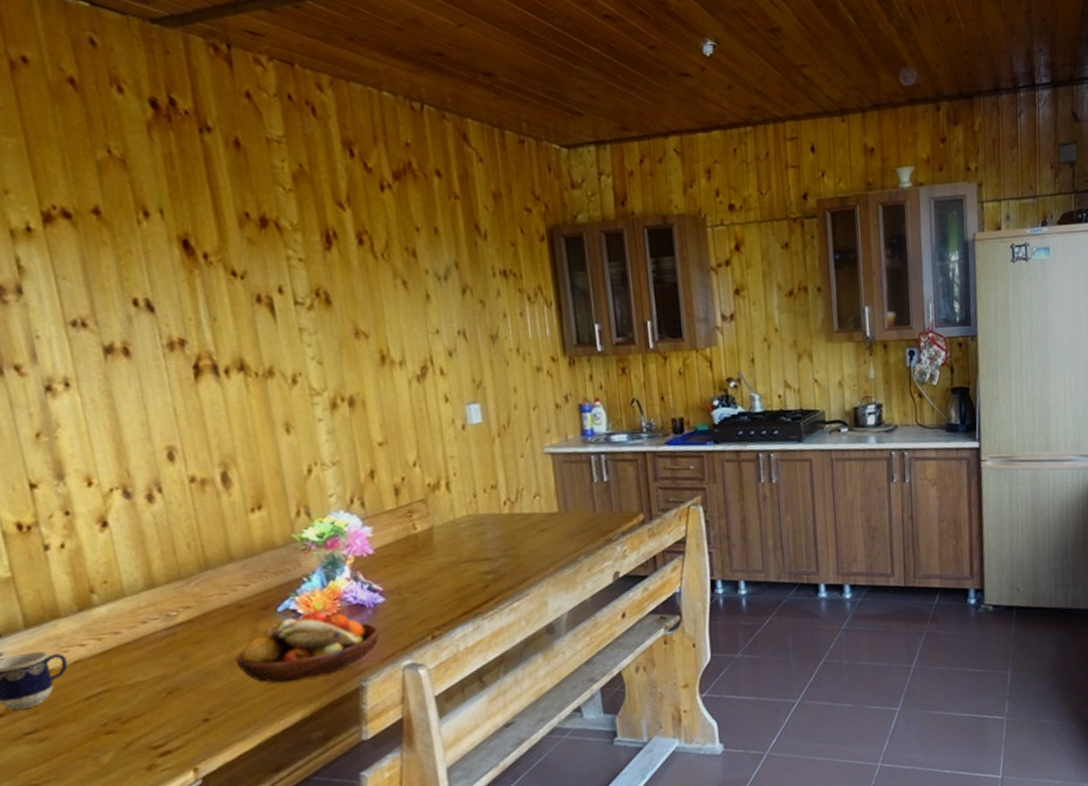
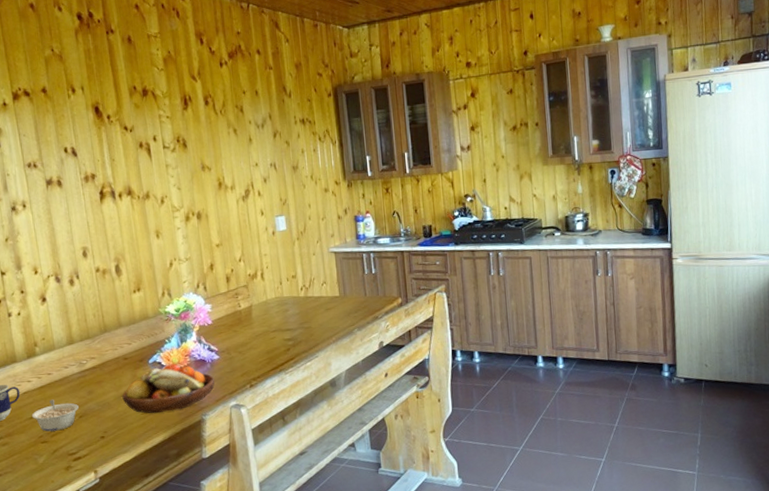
legume: none [87,669,166,717] -> present [31,399,79,432]

